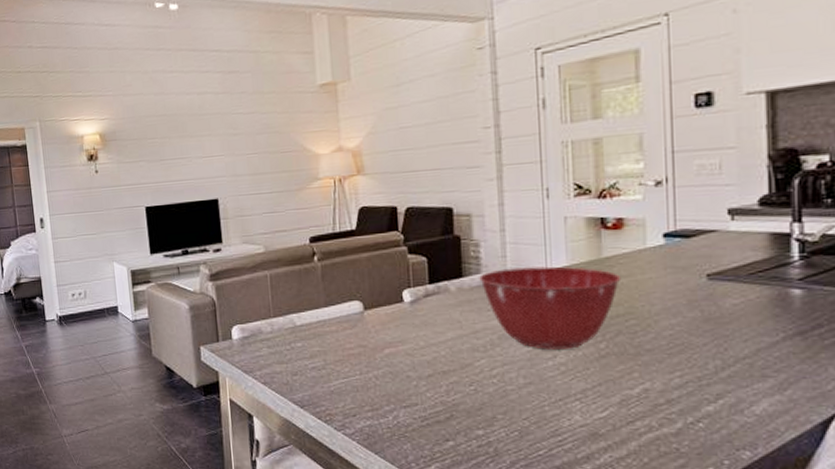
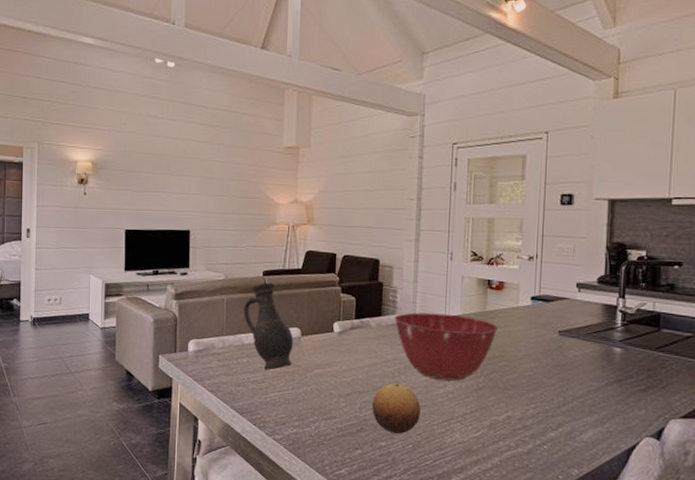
jug: none [291,250,356,354] -> present [243,283,294,370]
fruit: none [461,358,525,420] -> present [372,383,421,434]

